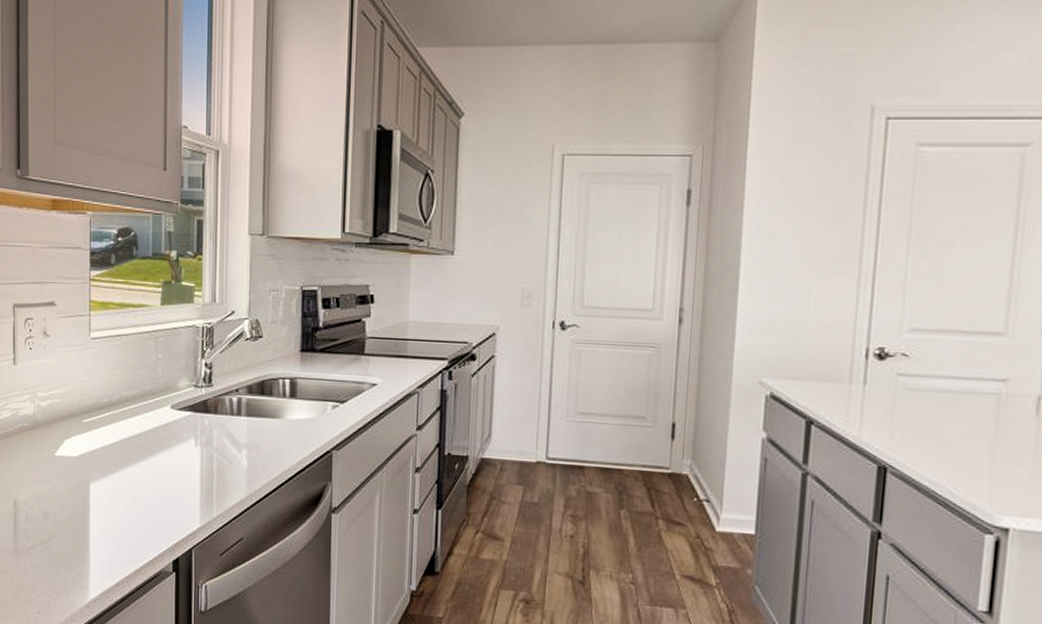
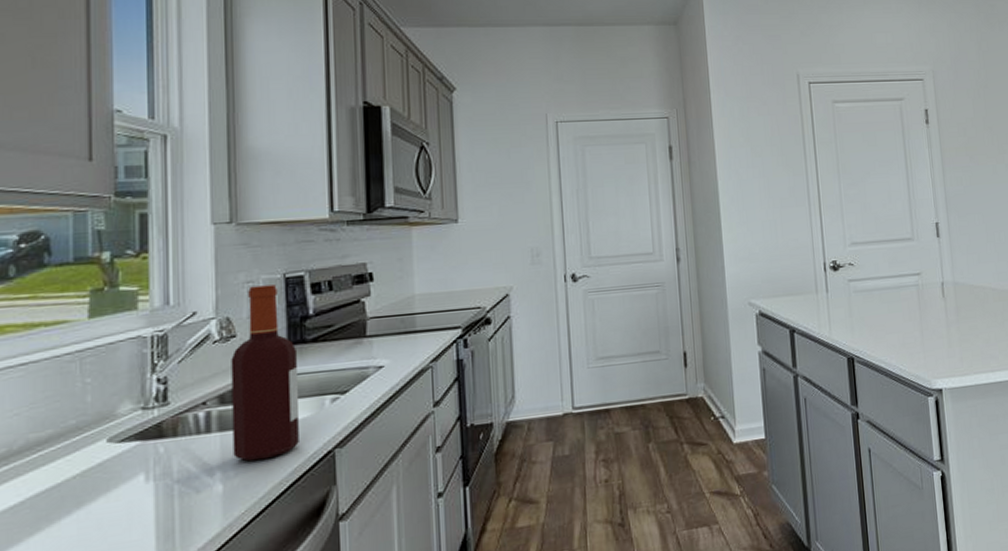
bottle: none [256,295,308,447] -> present [231,284,300,462]

